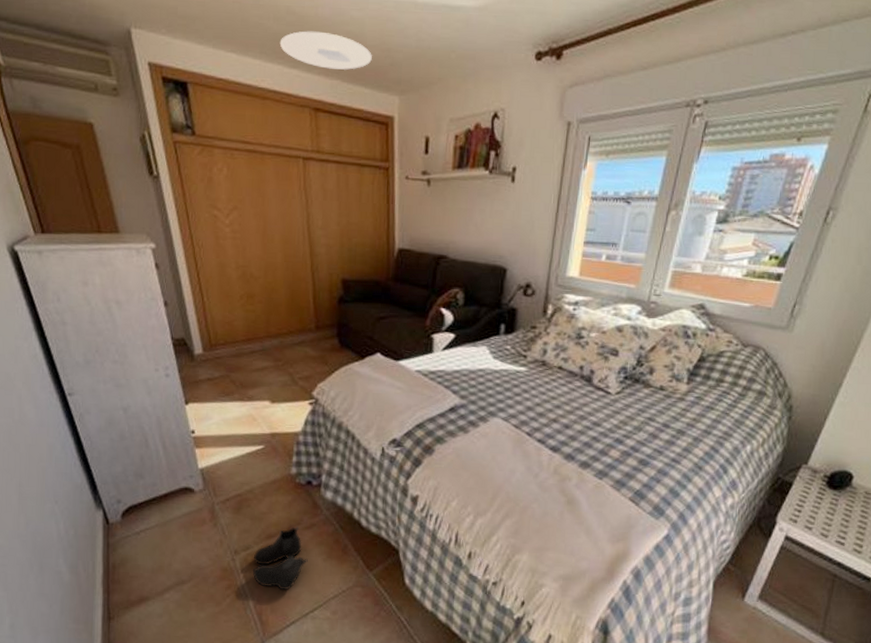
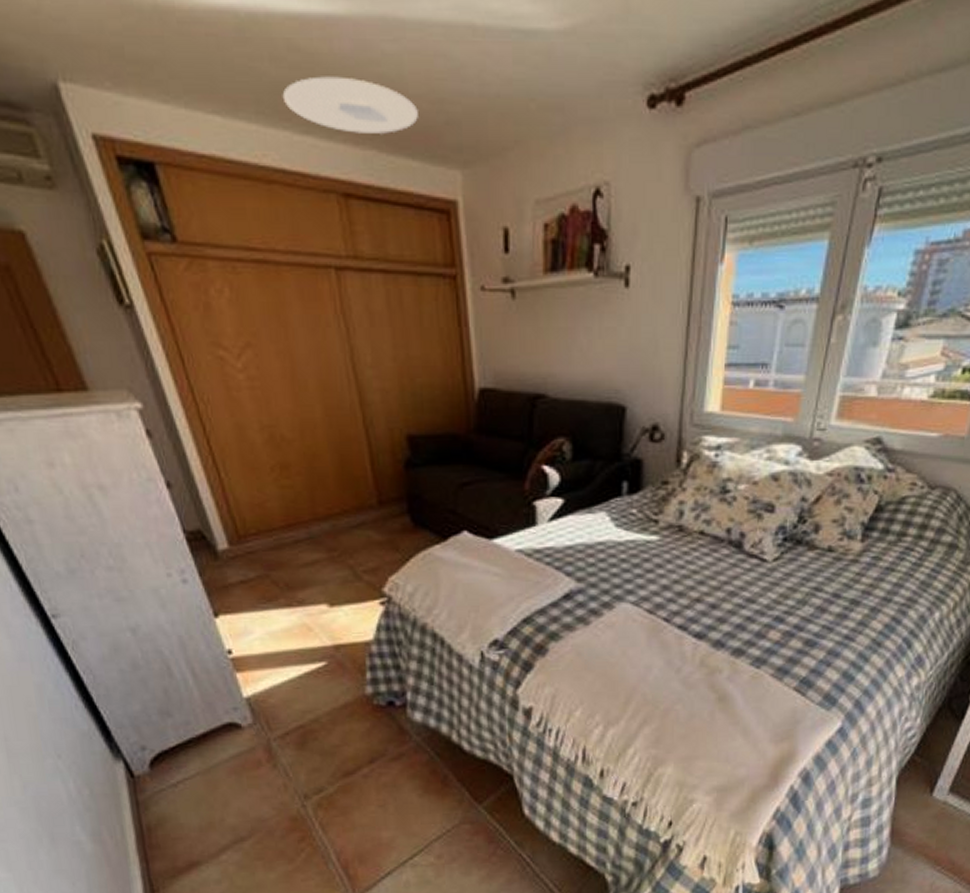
boots: present [252,527,308,590] -> none [329,759,399,837]

